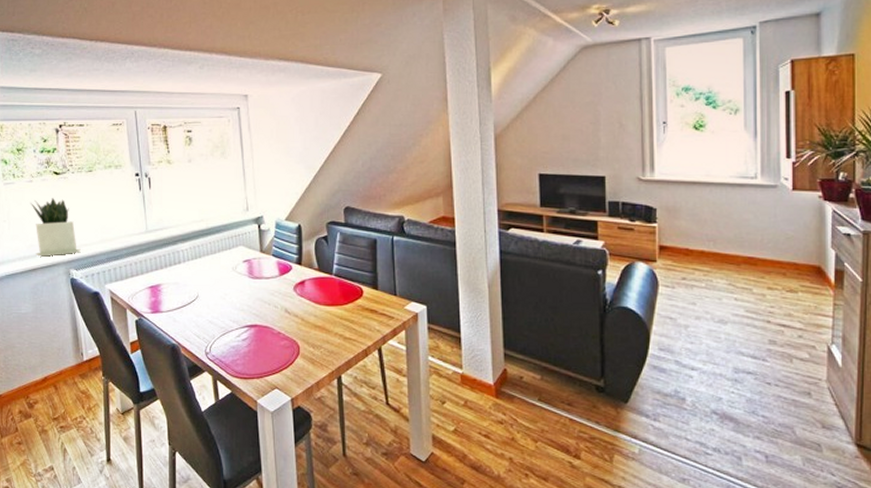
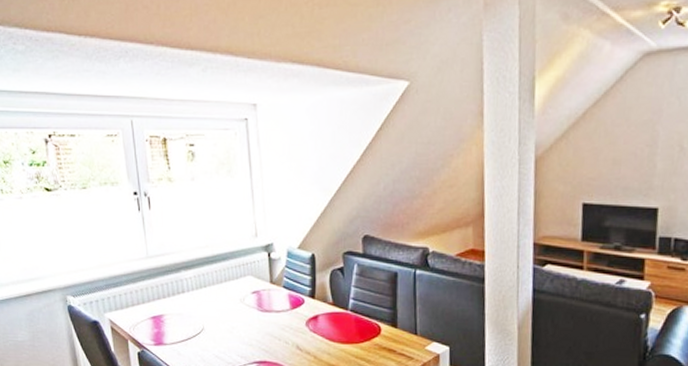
planter: present [30,198,81,257] -> none [21,217,78,282]

